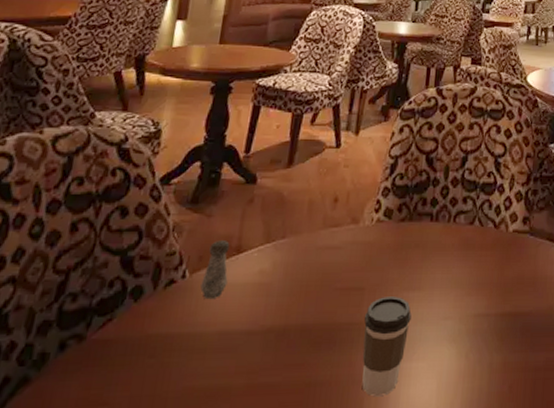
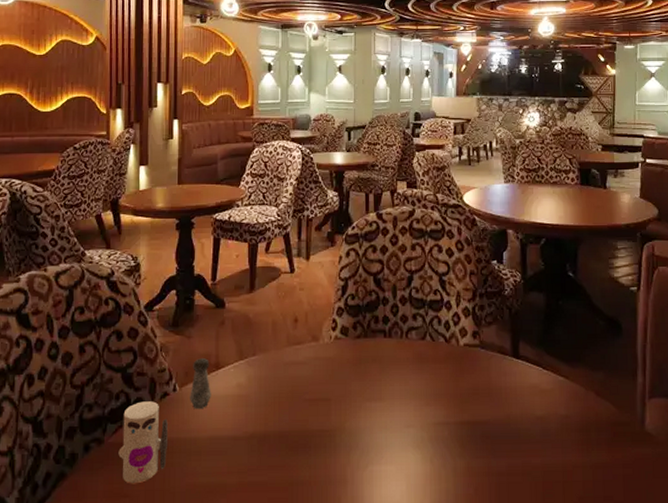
toy: none [102,290,170,389] -> present [118,401,168,484]
coffee cup: present [362,297,412,396] -> none [333,407,376,495]

